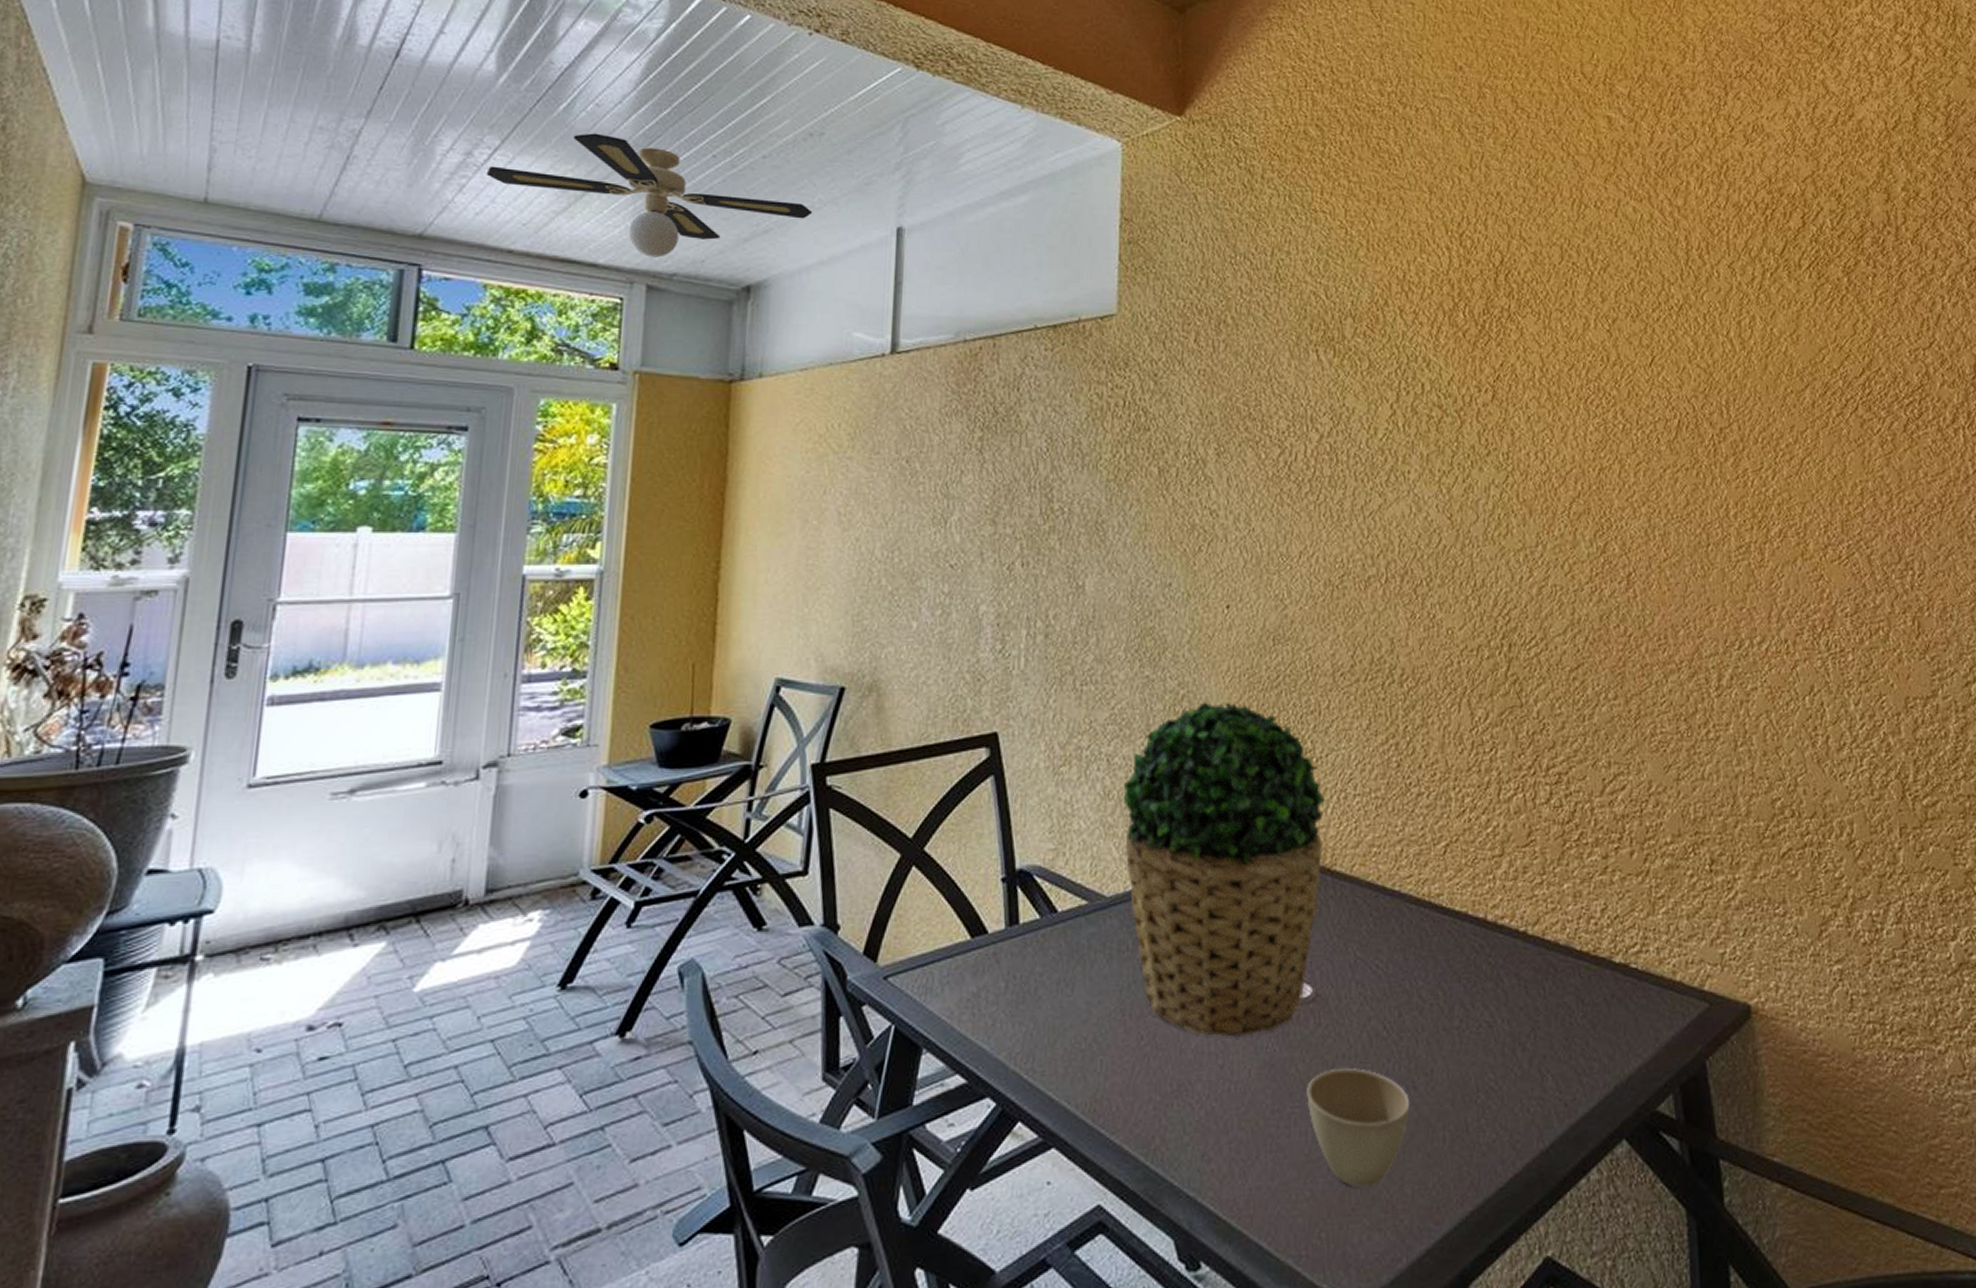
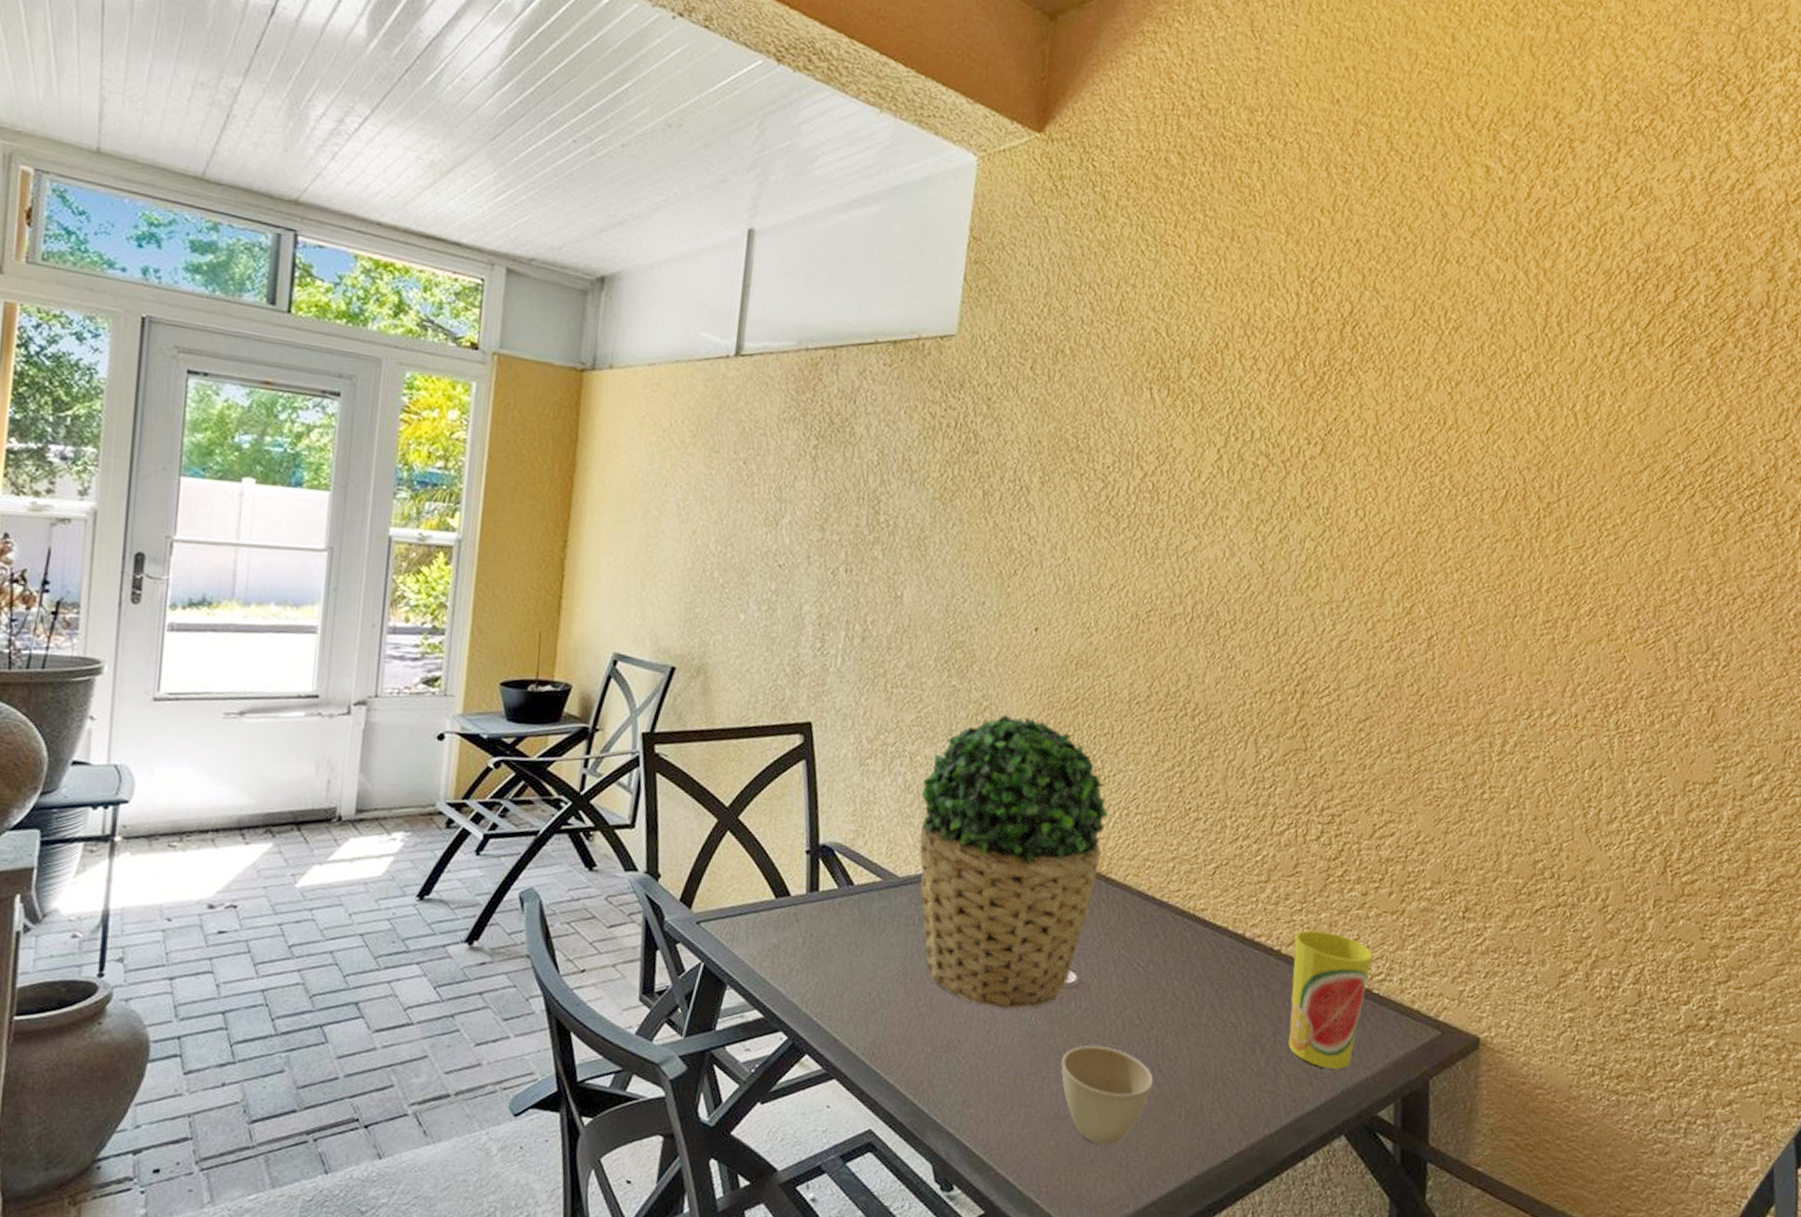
ceiling fan: present [486,133,813,258] -> none [357,108,668,241]
cup: none [1540,903,1624,1062] -> present [1288,930,1373,1069]

